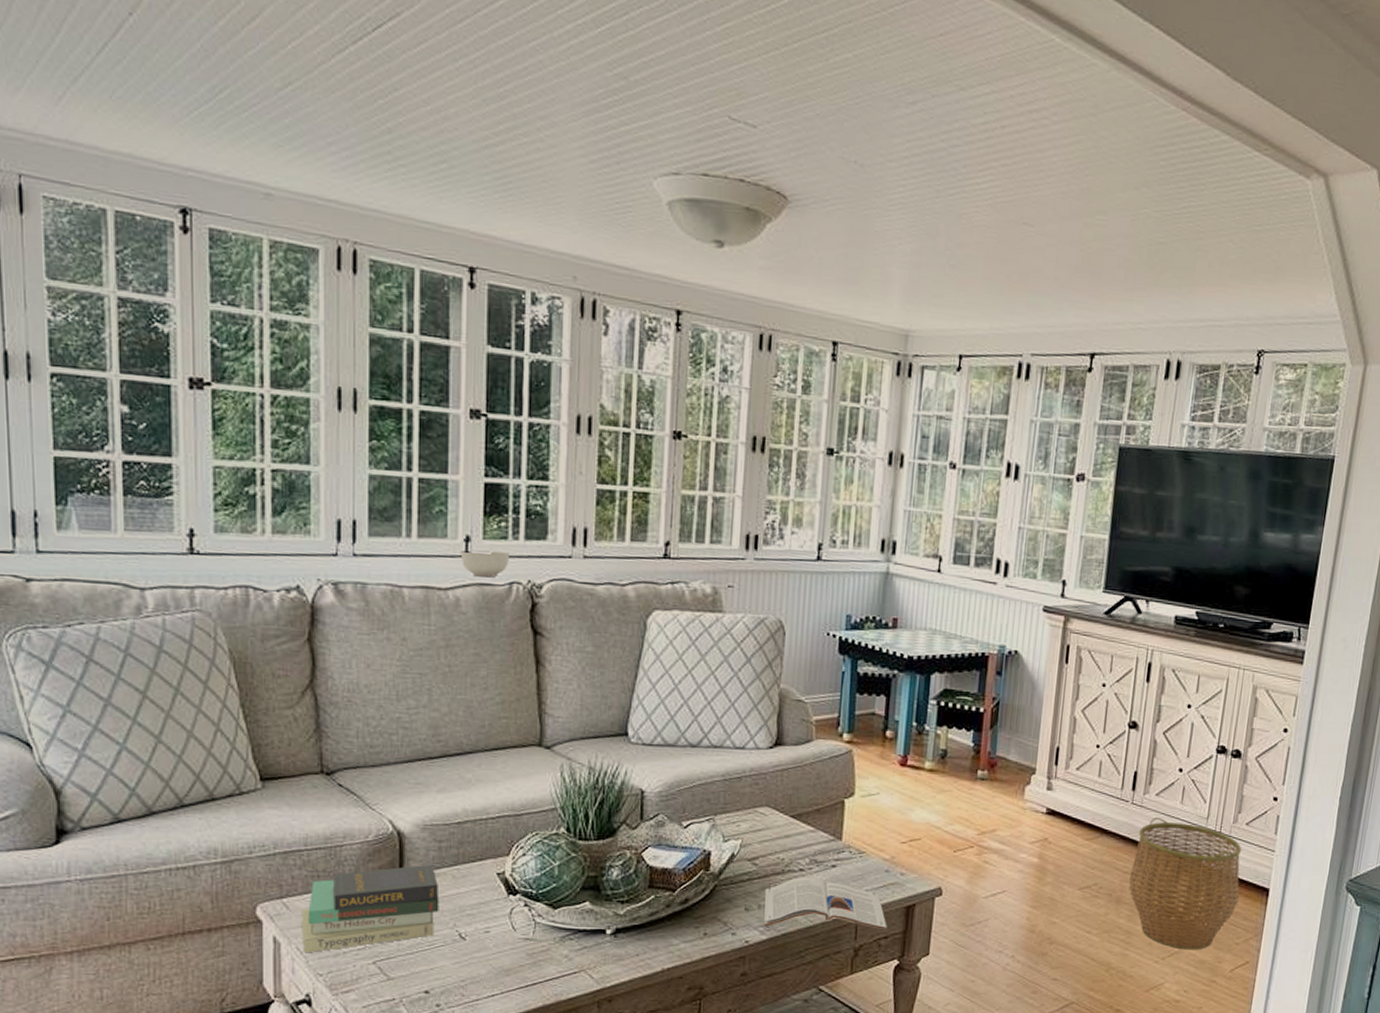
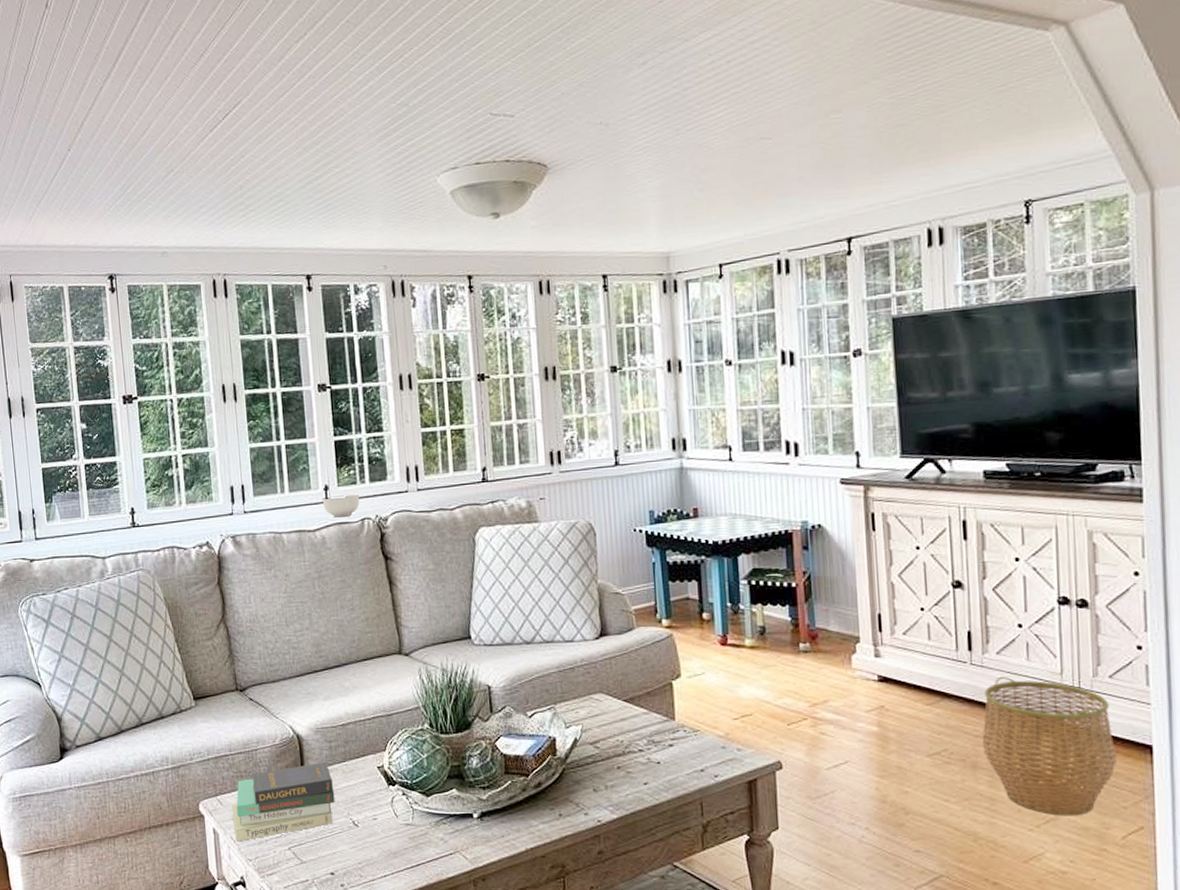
magazine: present [764,877,887,931] -> none [609,757,732,807]

